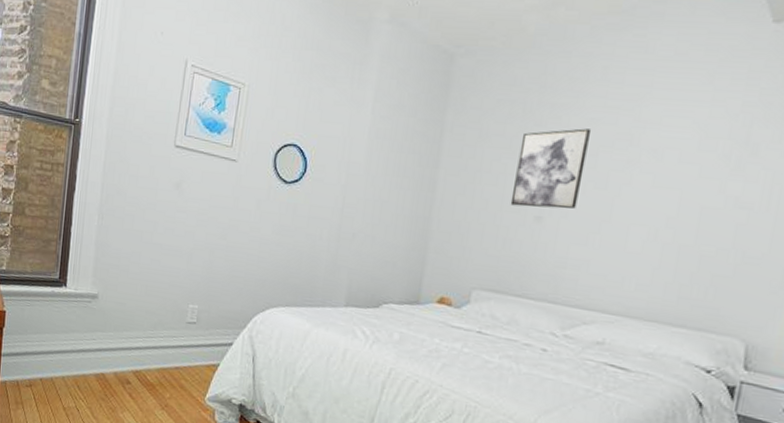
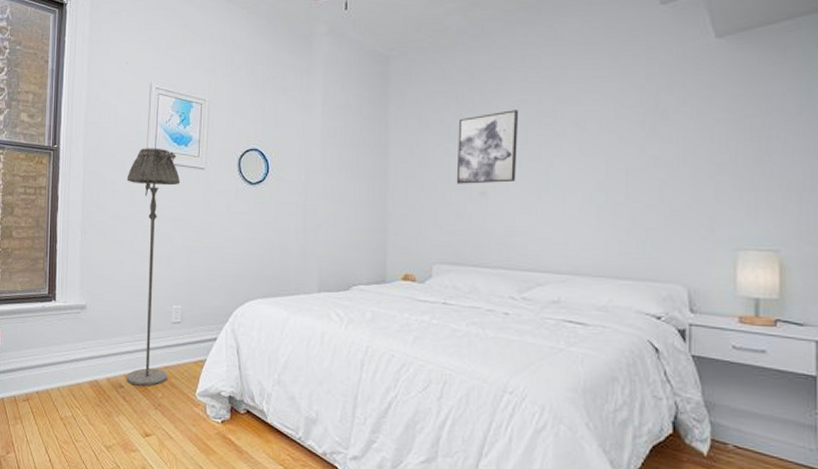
floor lamp: none [134,131,210,386] -> present [126,148,181,387]

